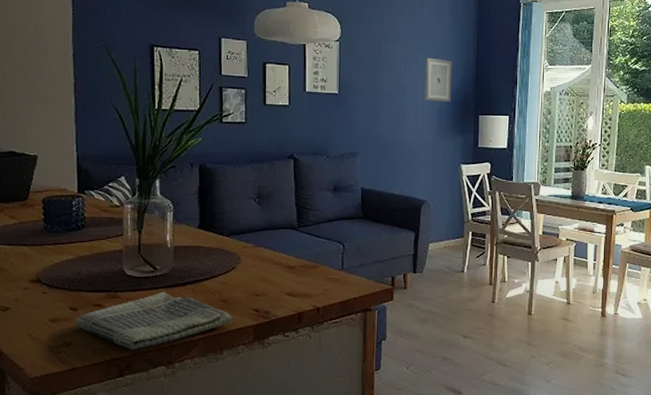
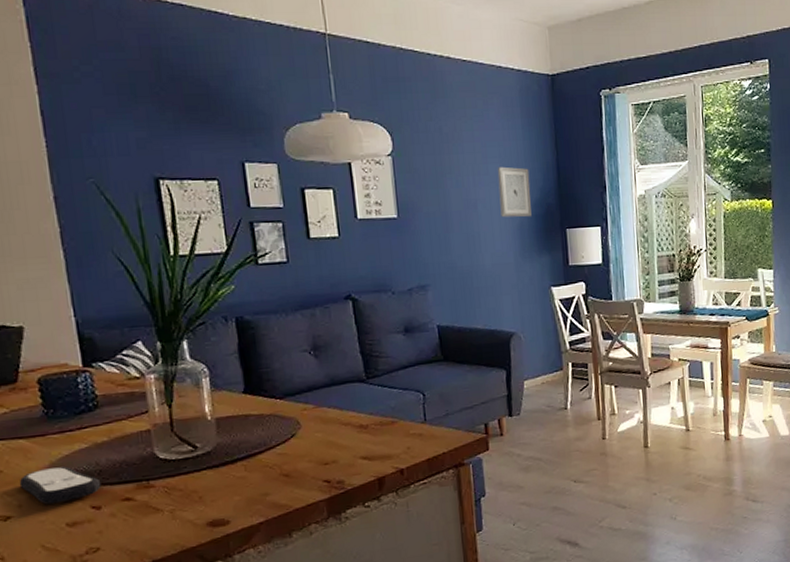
remote control: none [18,271,80,302] -> present [19,466,102,505]
dish towel: present [74,291,233,350] -> none [99,473,300,547]

